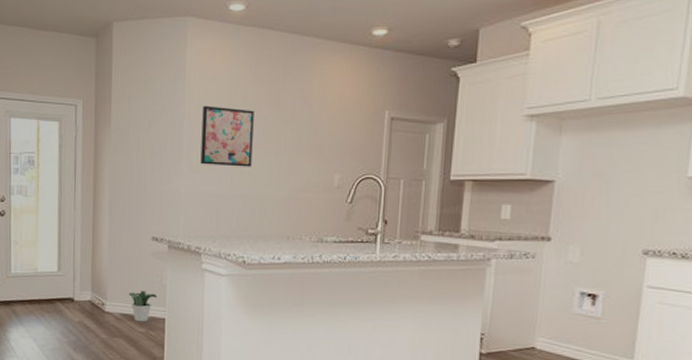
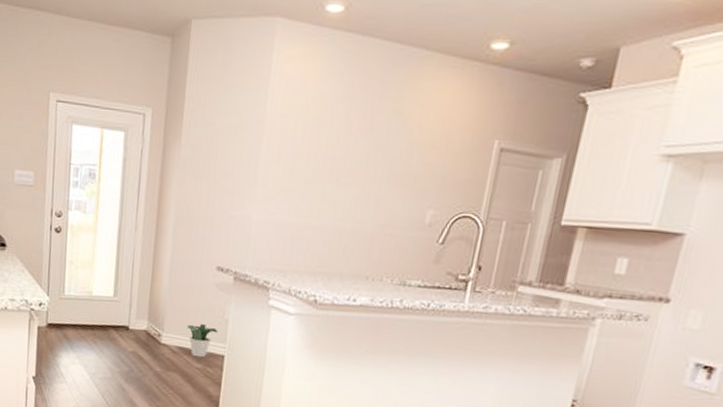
wall art: present [200,105,254,167] -> none [277,122,343,196]

